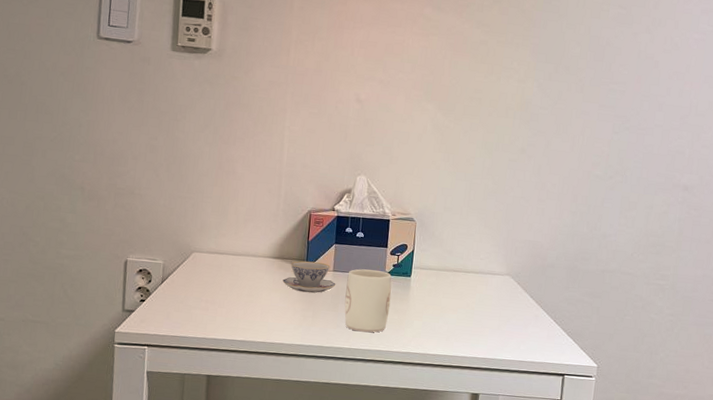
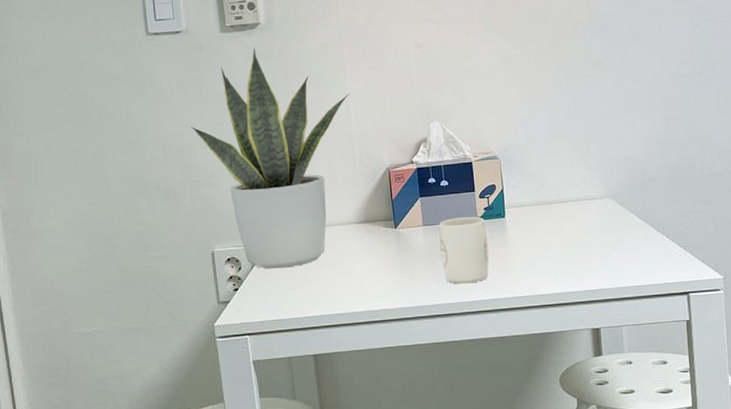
potted plant: none [126,71,287,289] -> present [191,47,351,269]
teacup: present [282,261,336,293] -> none [373,219,428,253]

